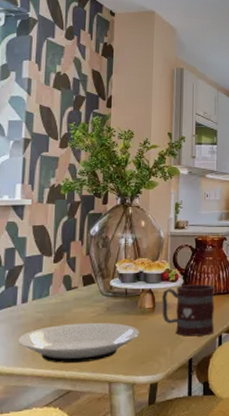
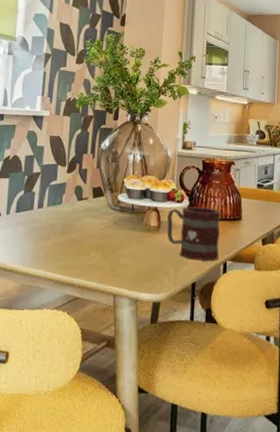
plate: present [18,322,139,363] -> none [33,233,144,272]

